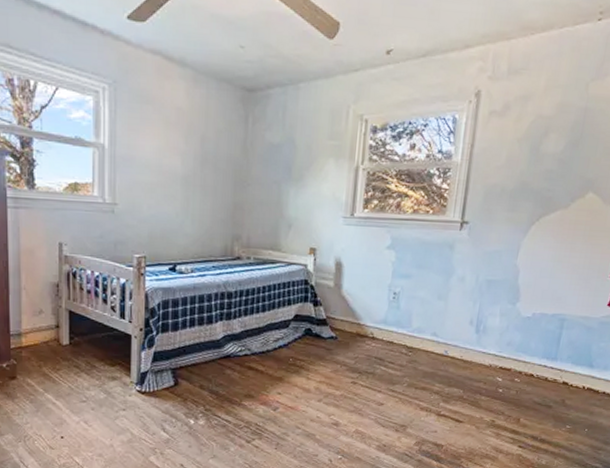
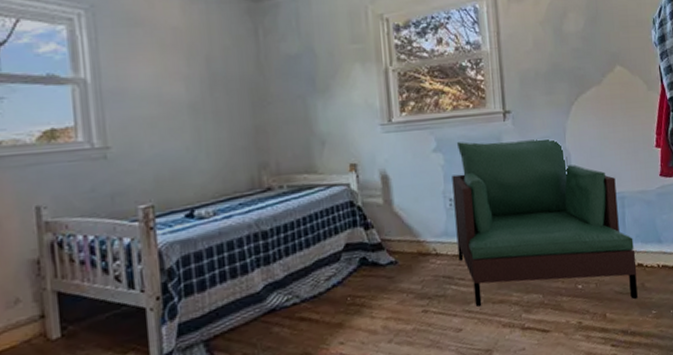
armchair: none [392,243,564,411] -> present [452,139,638,306]

